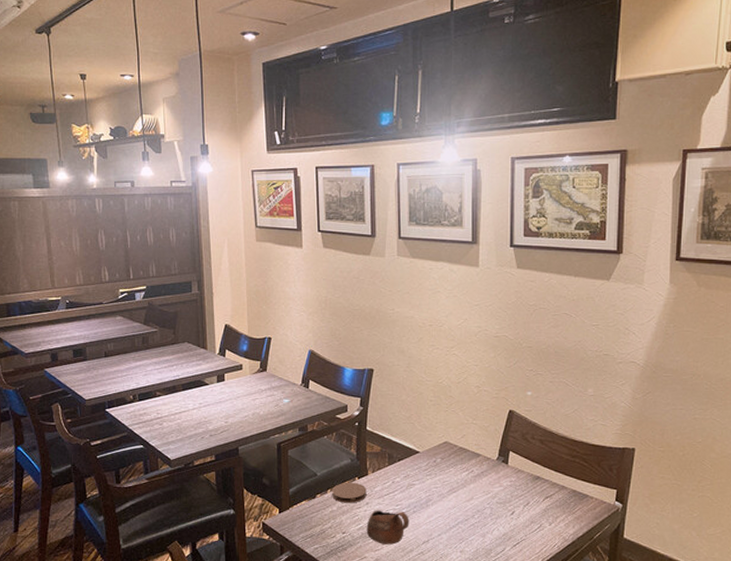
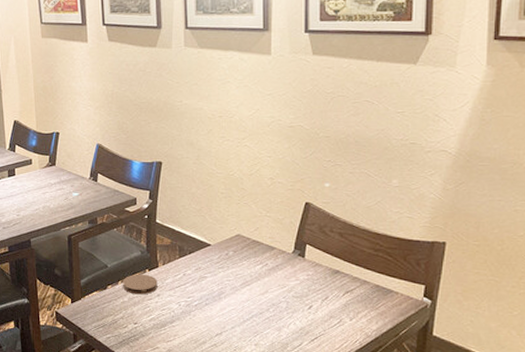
cup: present [366,510,409,545] -> none [158,302,202,336]

